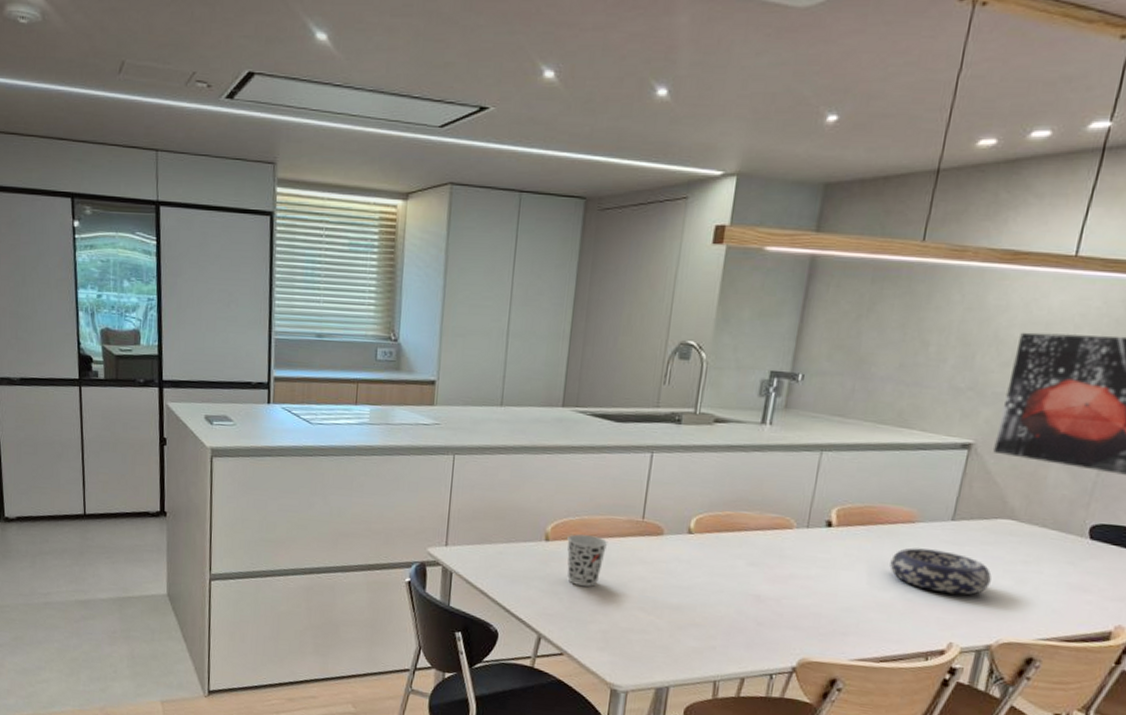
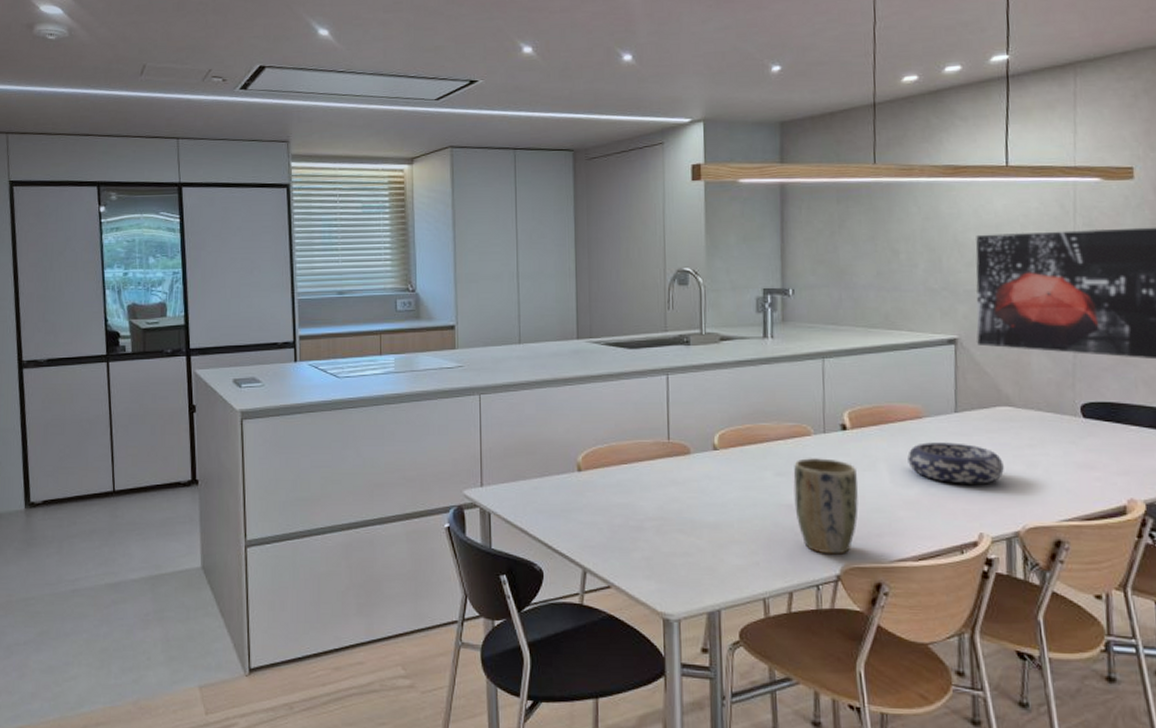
cup: present [567,534,608,587] -> none [599,461,639,513]
plant pot: none [762,550,834,648] -> present [793,457,859,555]

